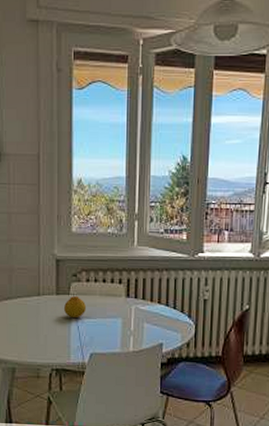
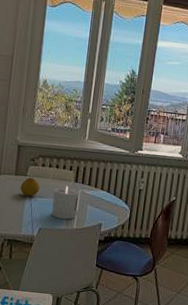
candle: none [103,301,133,341] -> present [51,185,80,220]

